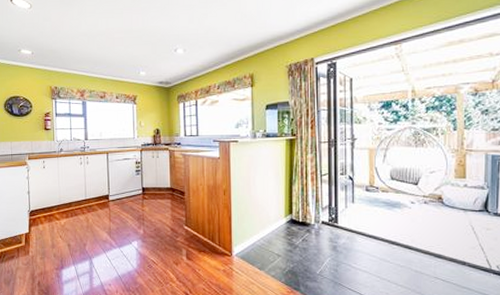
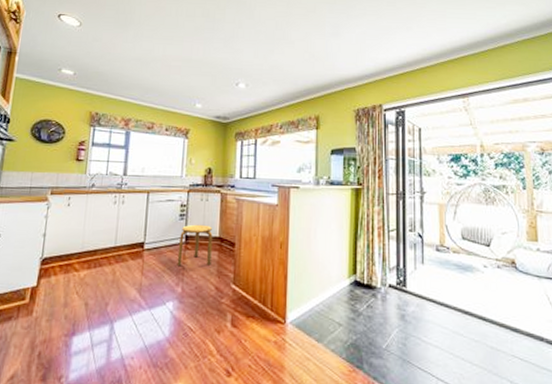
stool: none [137,178,166,212] -> present [177,224,213,266]

